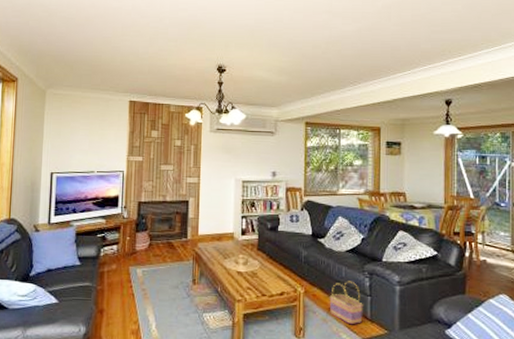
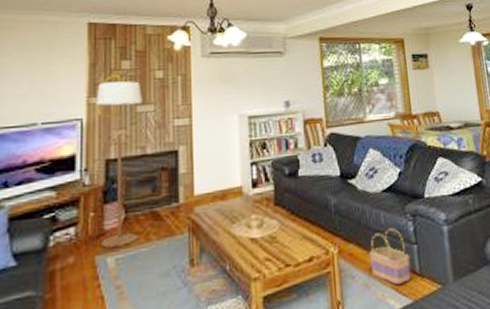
floor lamp: none [133,141,165,263] -> present [95,75,142,248]

